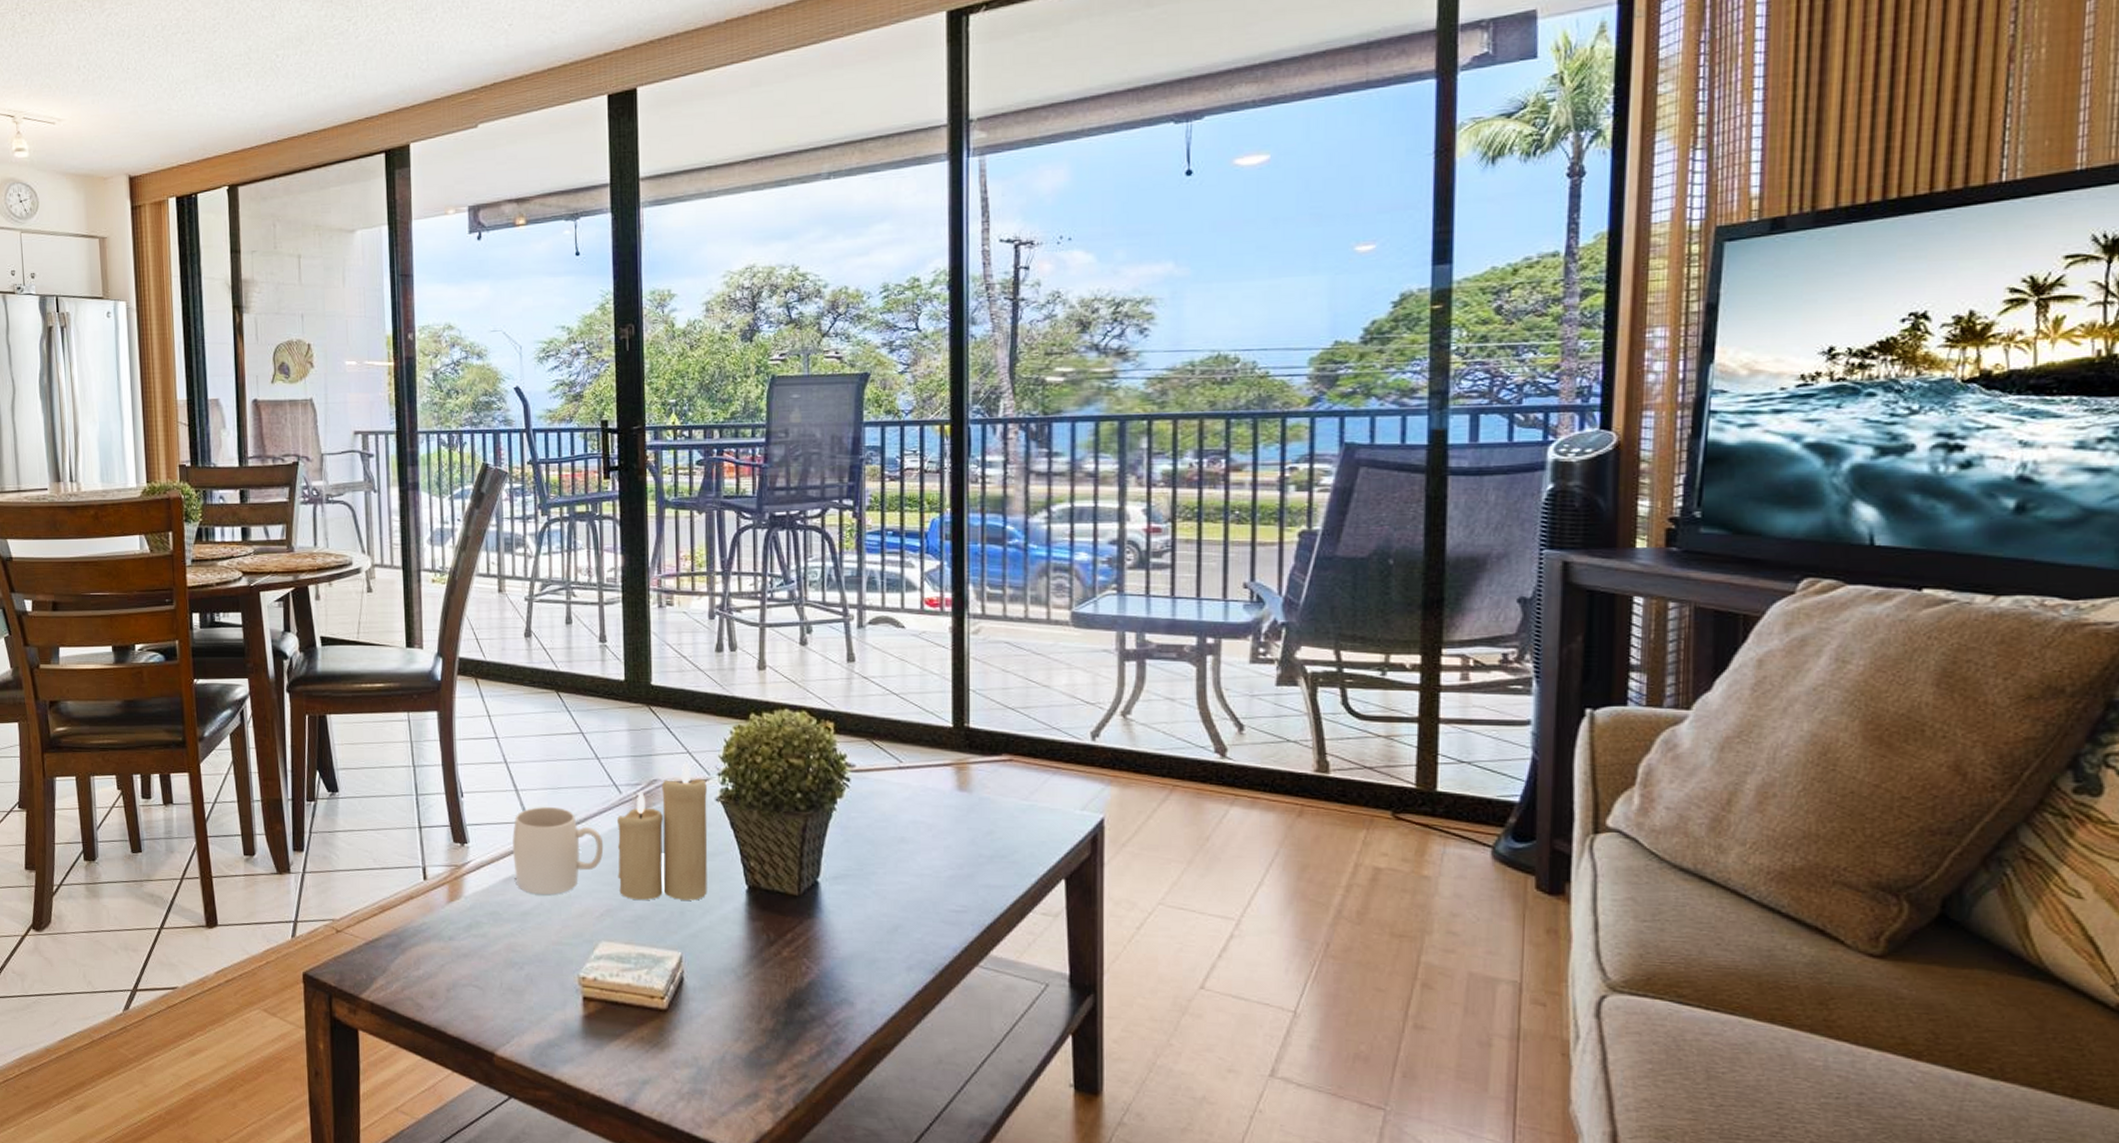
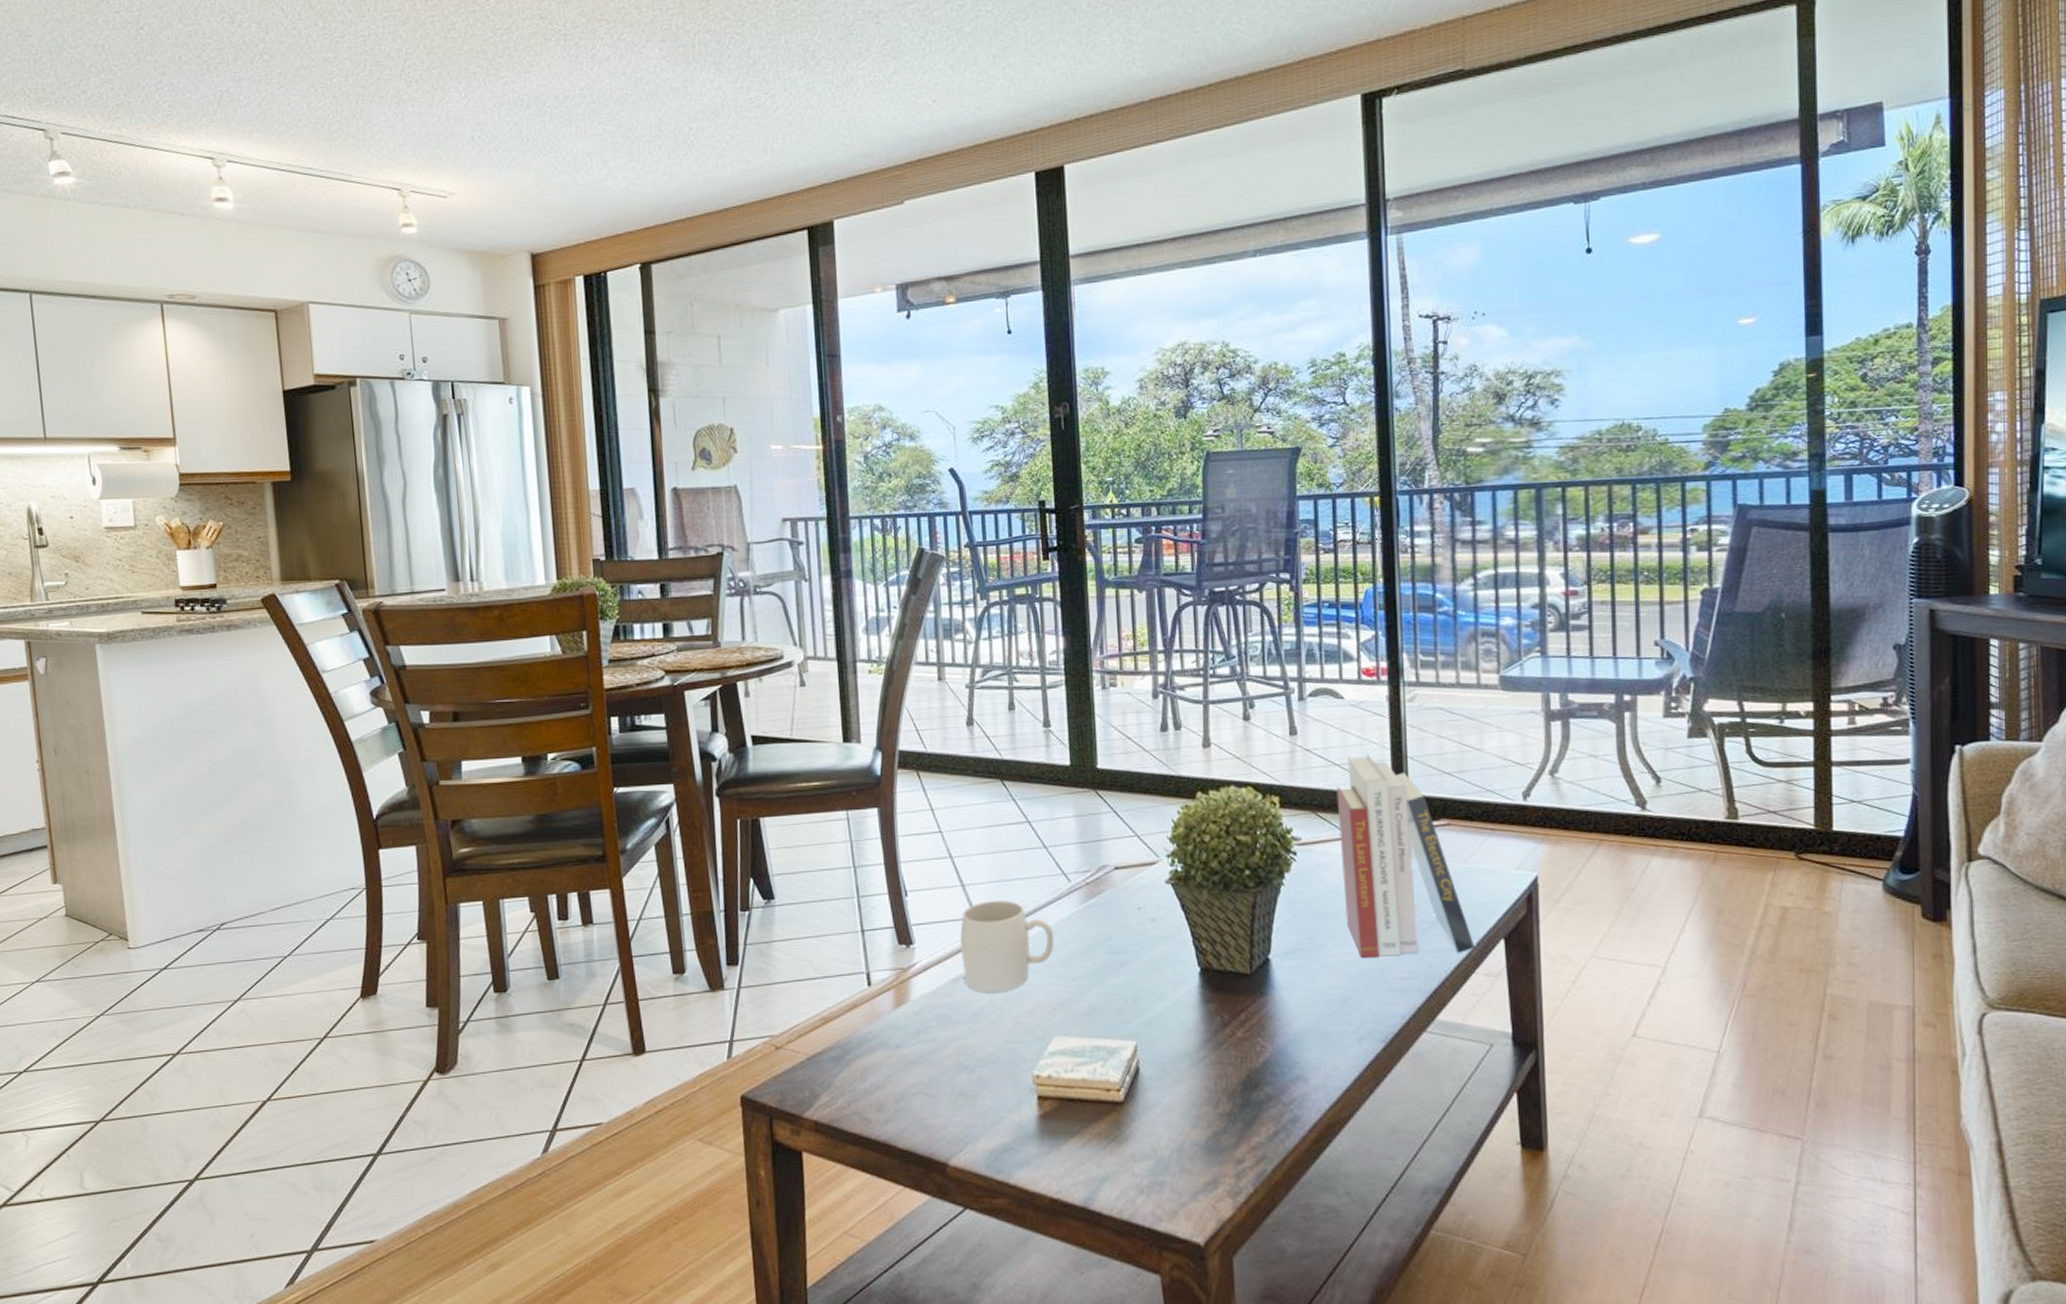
candle: present [617,762,708,901] -> none [1067,845,1160,990]
books: none [894,684,1033,890] -> present [1336,754,1475,959]

